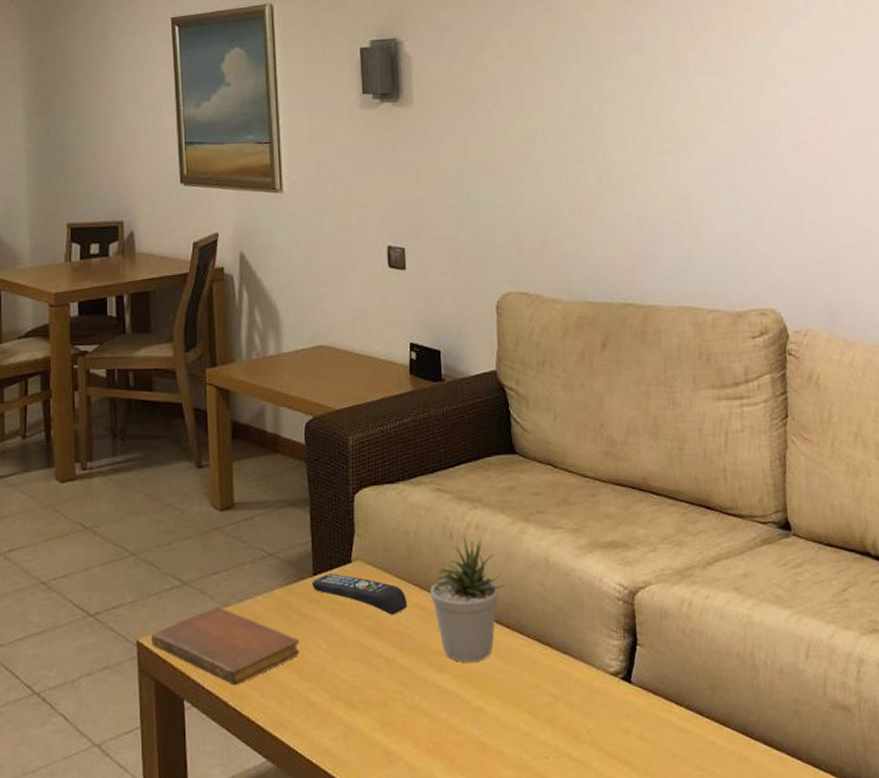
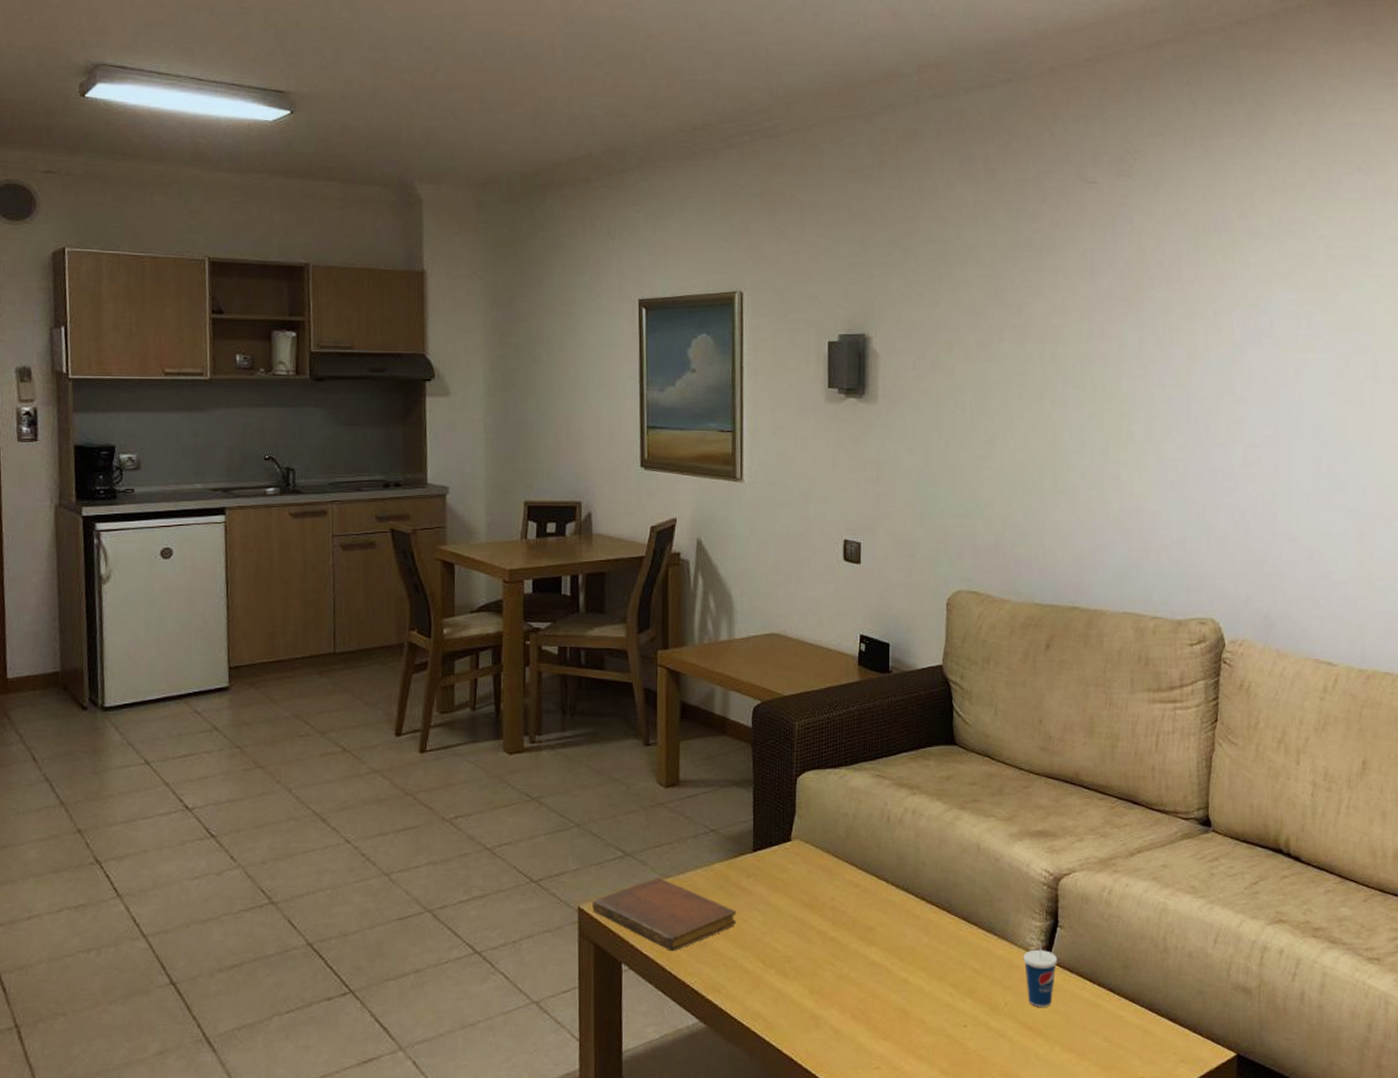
remote control: present [312,573,408,615] -> none [751,850,842,891]
potted plant: present [430,536,505,662] -> none [865,820,937,937]
cup: none [603,654,640,734] -> present [1023,934,1058,1007]

